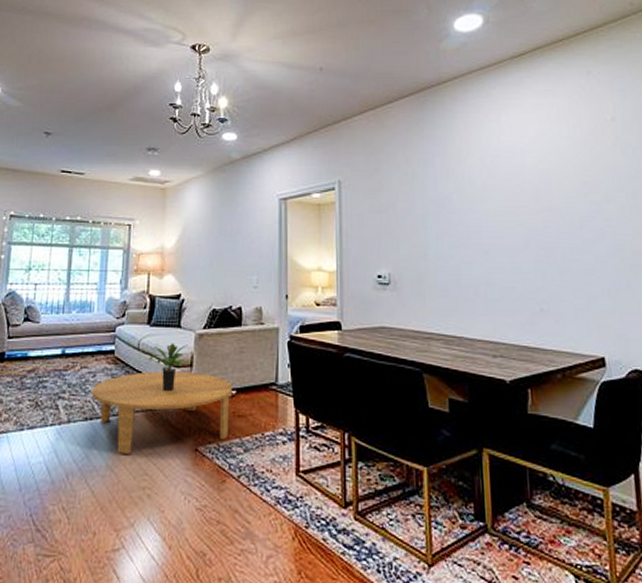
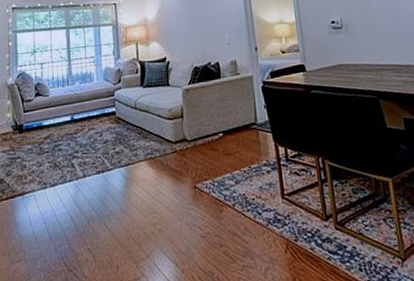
coffee table: present [92,371,233,454] -> none [100,122,221,198]
potted plant: present [148,343,188,392] -> none [145,99,177,142]

